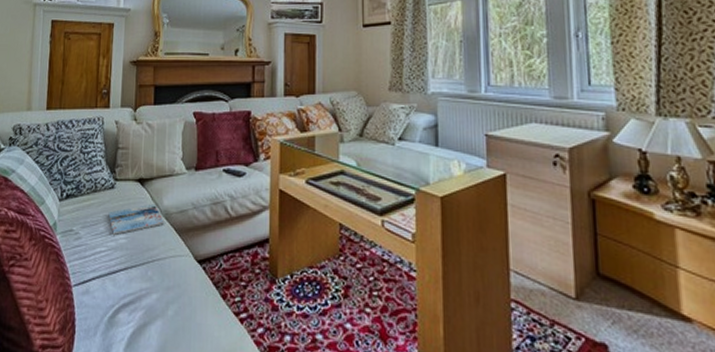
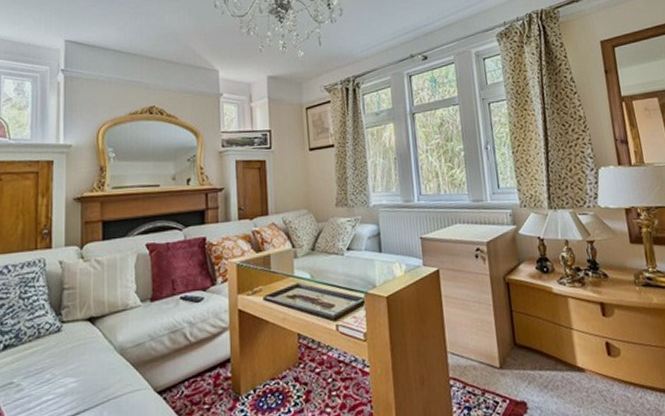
magazine: present [108,204,165,235] -> none [55,341,120,380]

